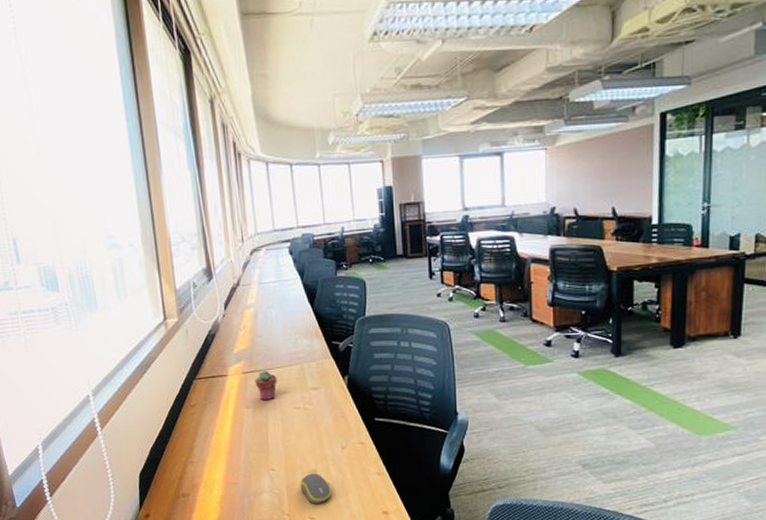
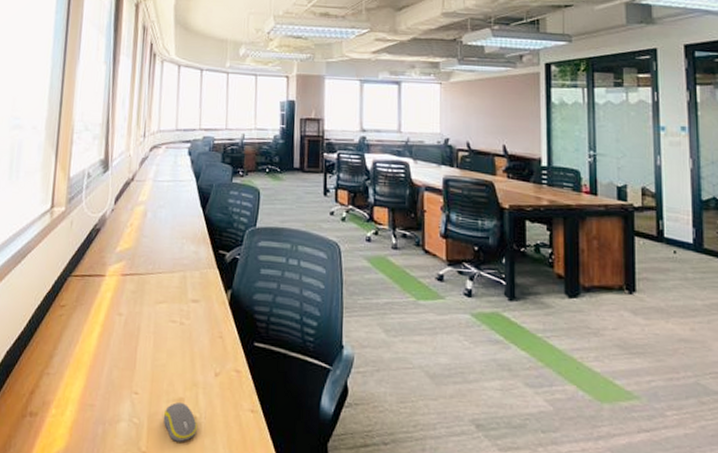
potted succulent: present [254,370,277,401] -> none [132,274,157,310]

